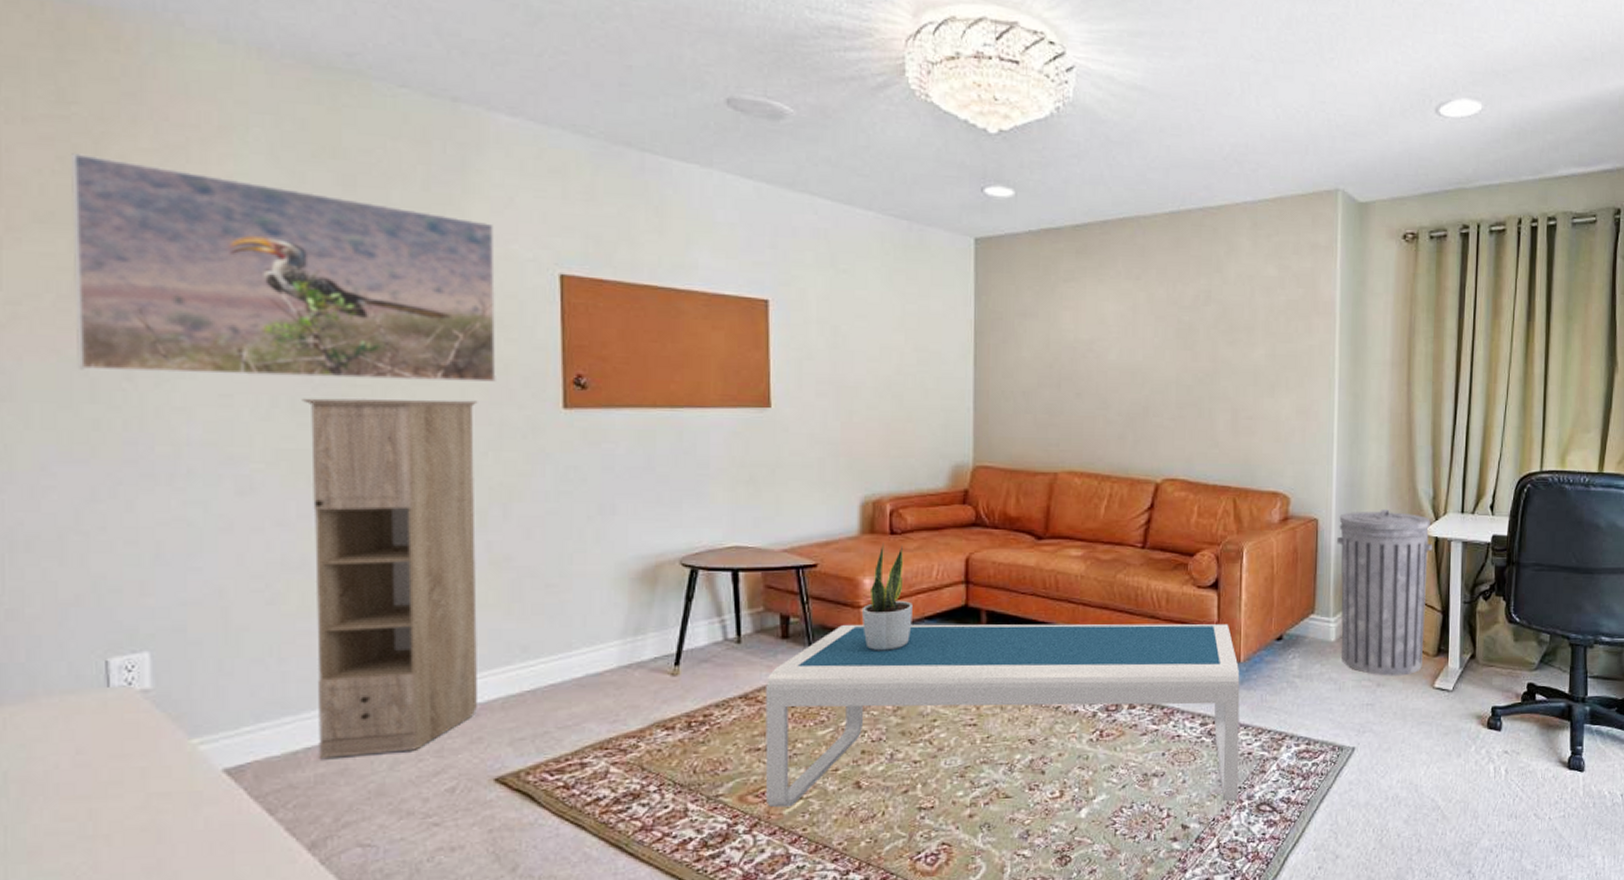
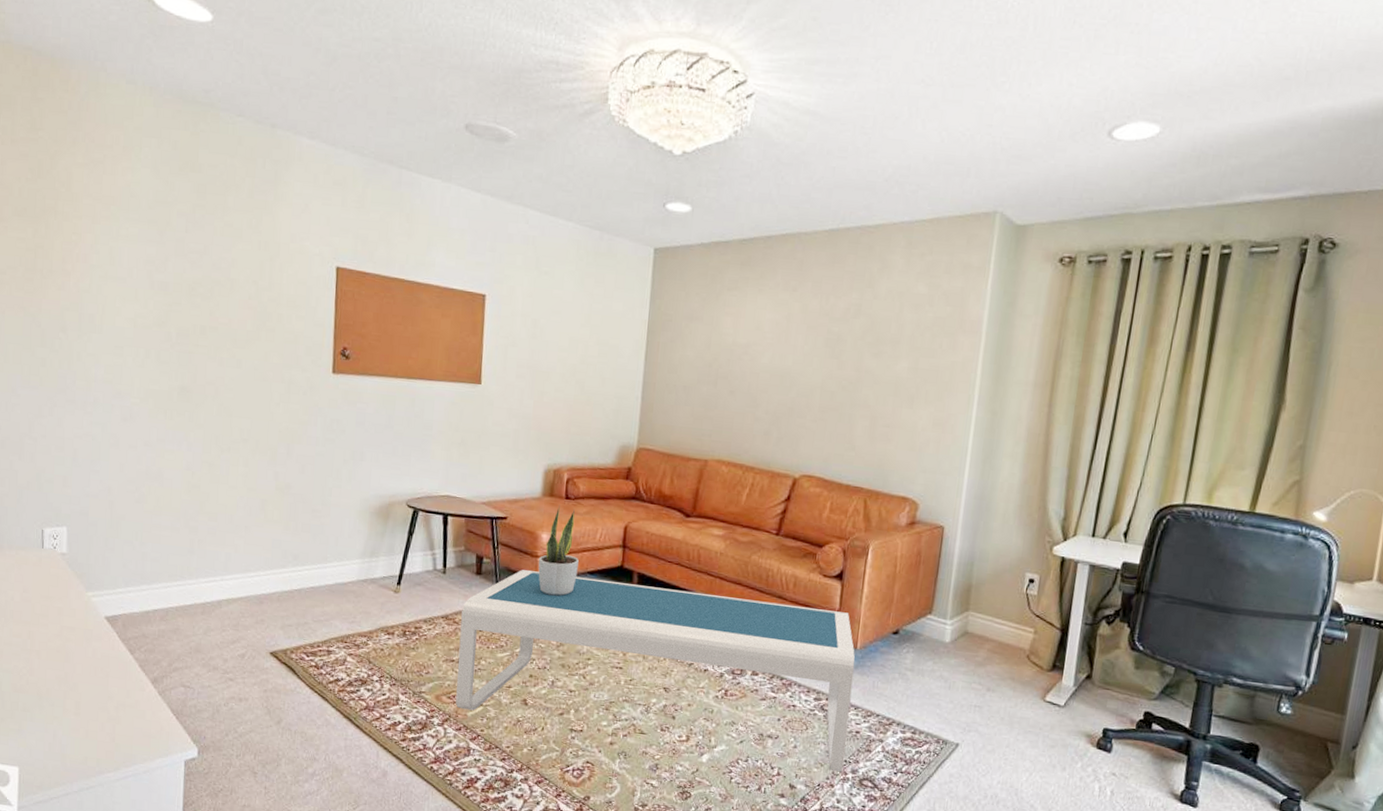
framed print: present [69,153,497,382] -> none [34,166,294,349]
storage cabinet: present [301,398,479,758] -> none [161,352,276,623]
trash can: present [1337,509,1432,676] -> none [954,523,1059,685]

